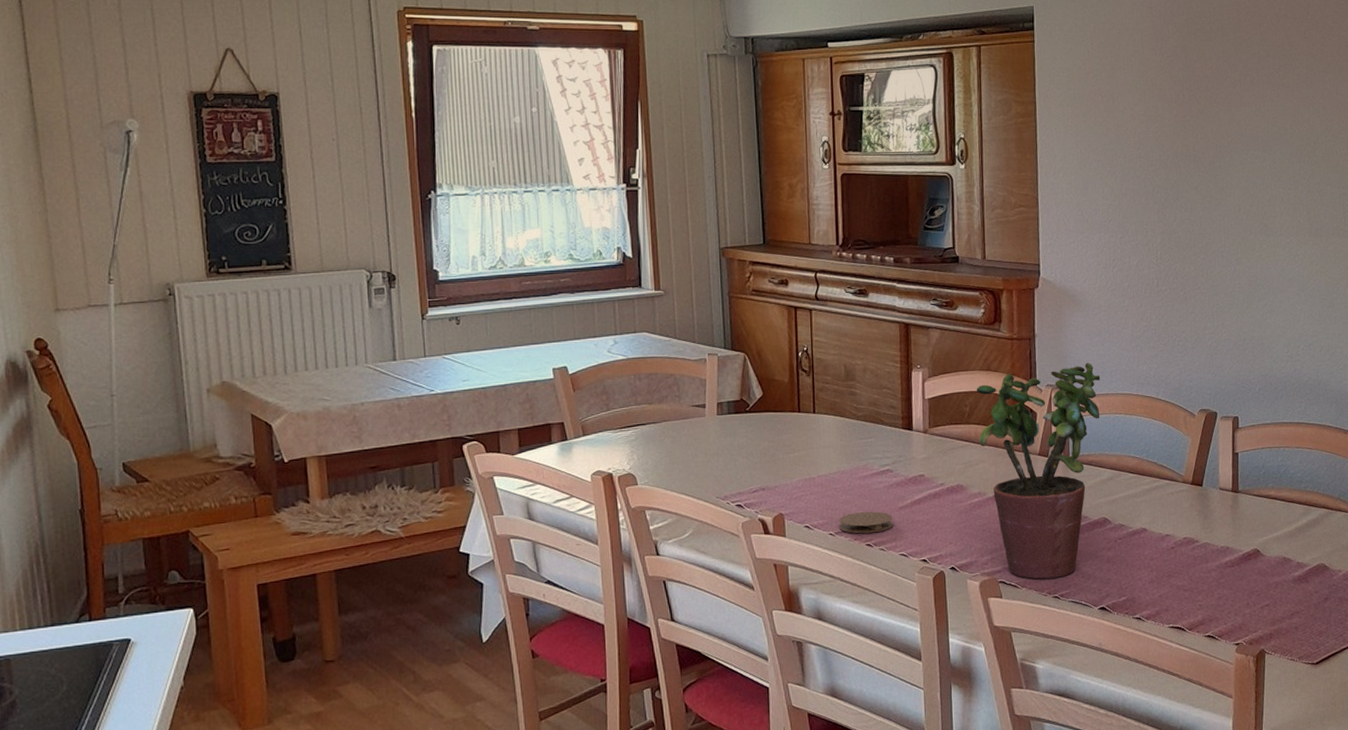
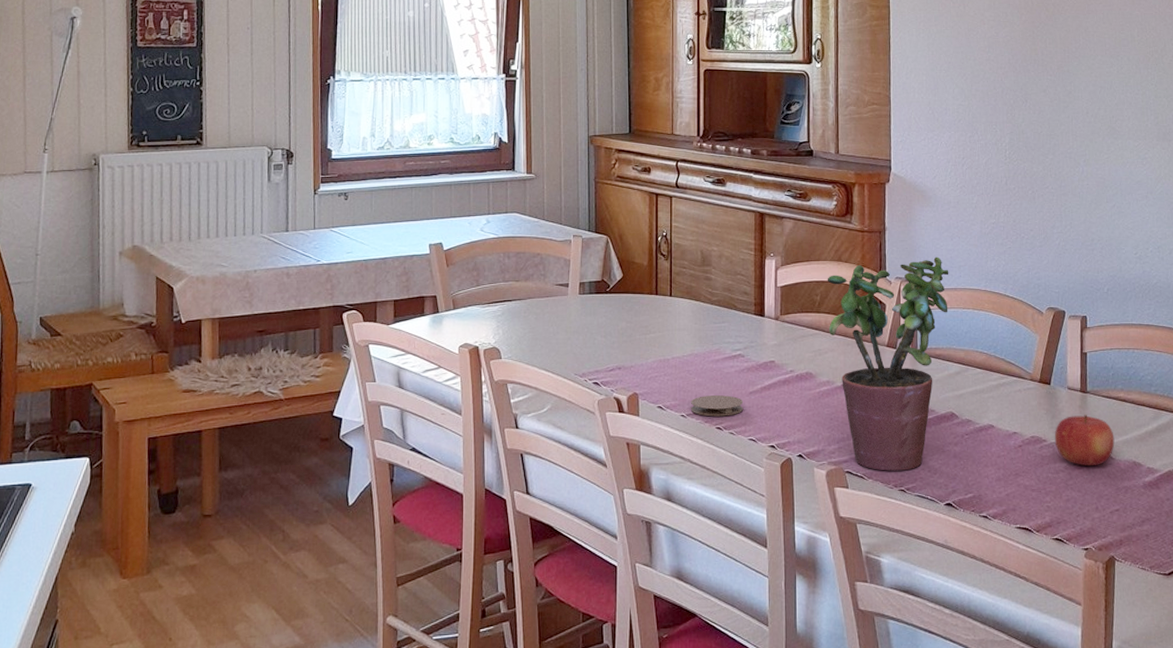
fruit: none [1206,513,1266,564] -> present [1054,414,1115,466]

